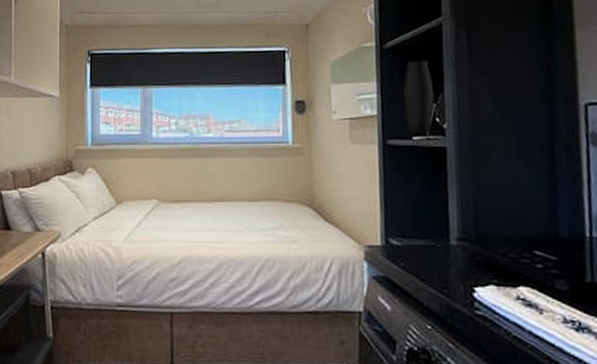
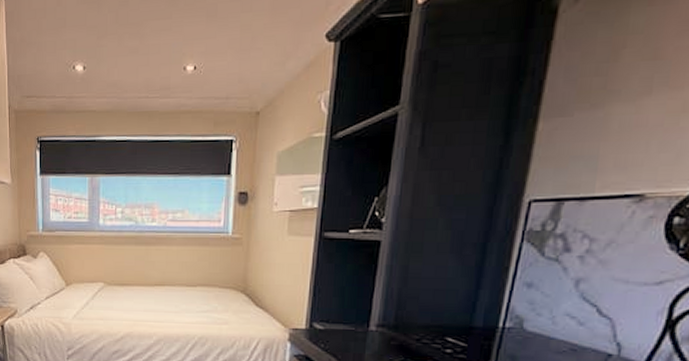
vase: present [402,61,434,134] -> none [344,153,378,227]

